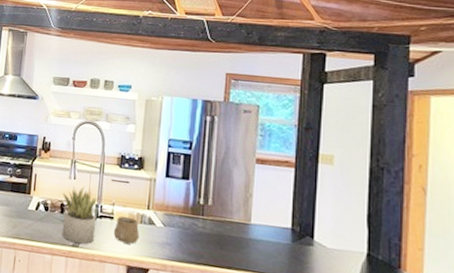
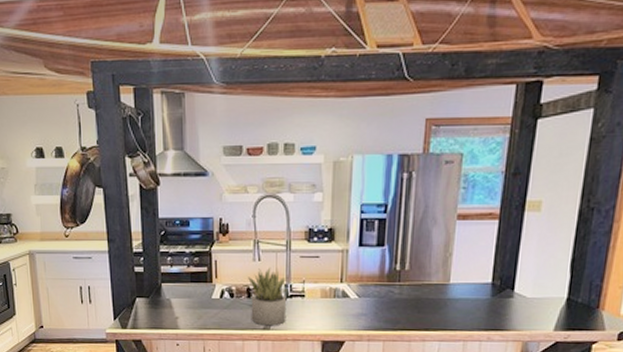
cup: present [113,215,140,245] -> none [305,292,334,320]

